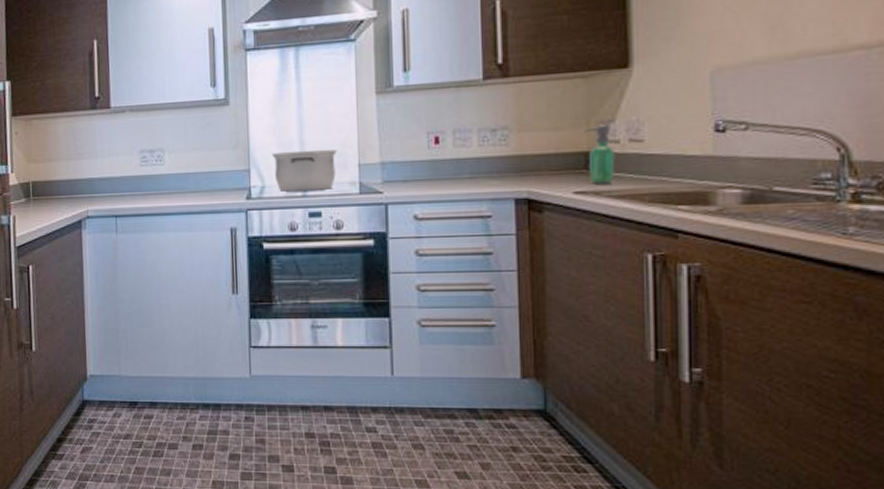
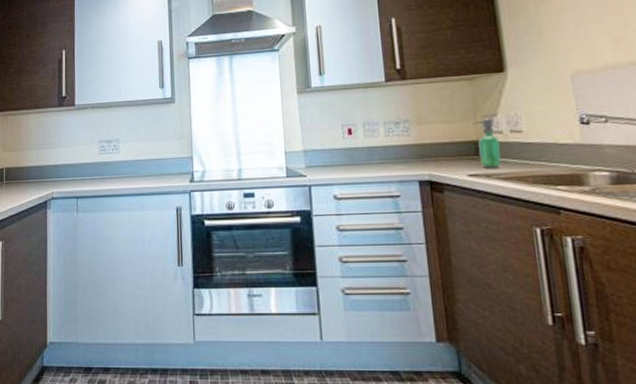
cooking pot: present [272,149,338,192] -> none [211,139,267,176]

